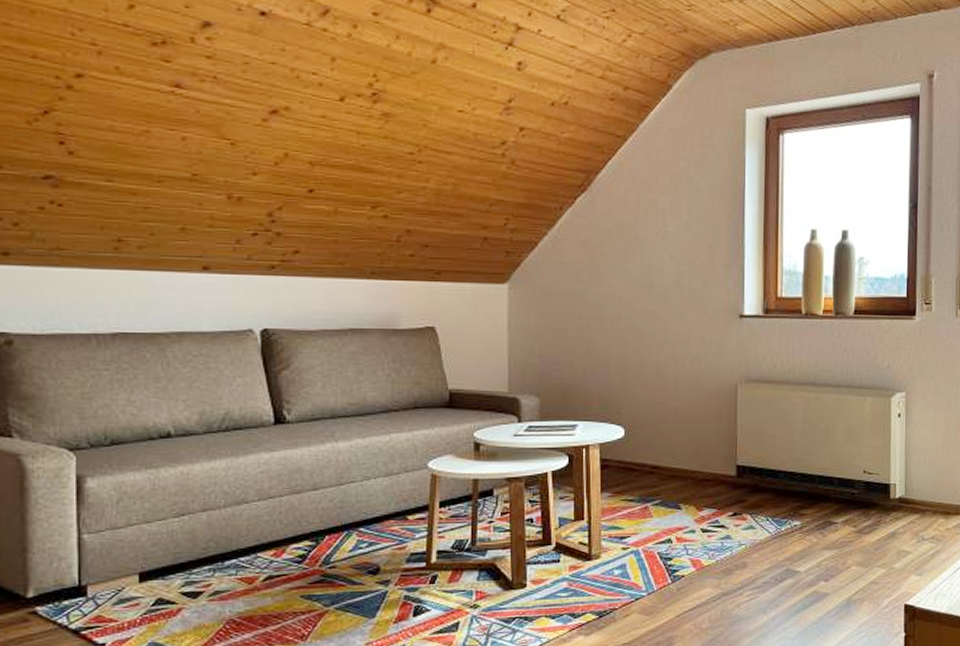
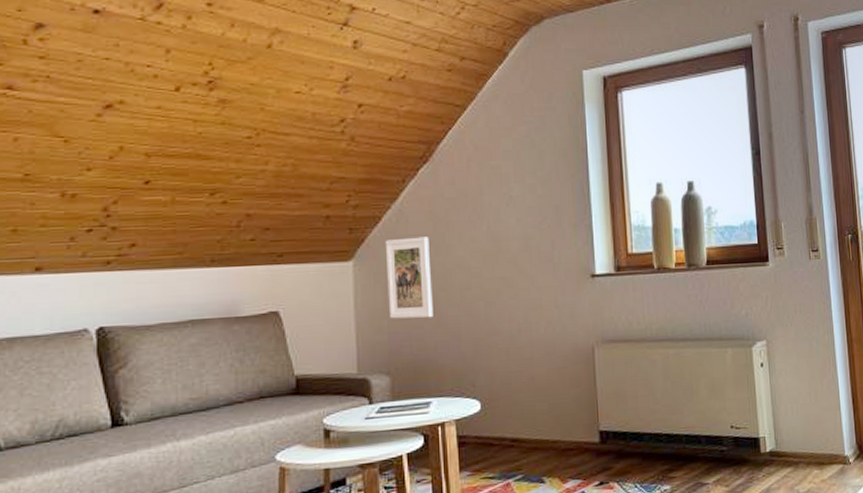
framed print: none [540,265,584,345] -> present [385,236,433,319]

